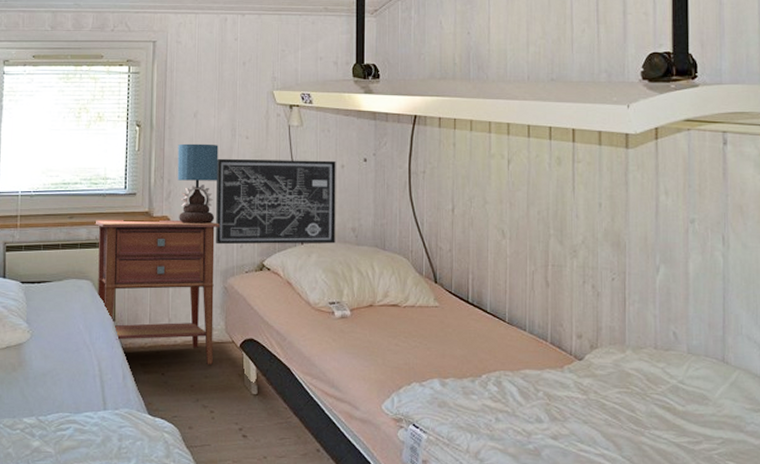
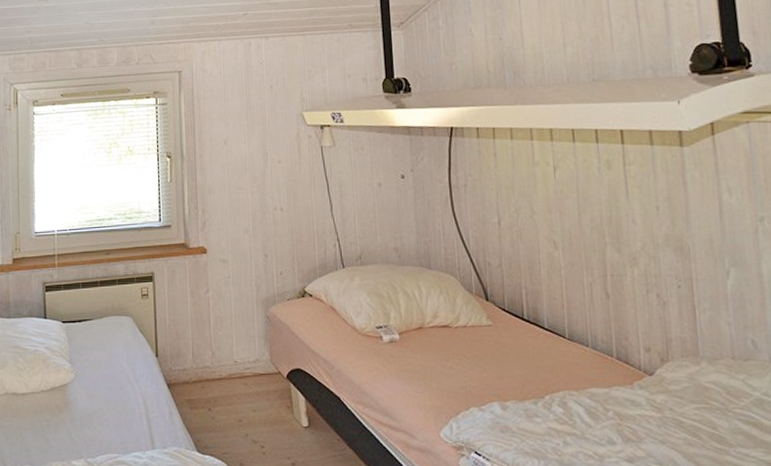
nightstand: present [93,219,220,364] -> none [130,249,260,397]
table lamp: present [177,143,219,224] -> none [210,170,253,253]
wall art: present [216,158,336,245] -> none [250,179,378,273]

